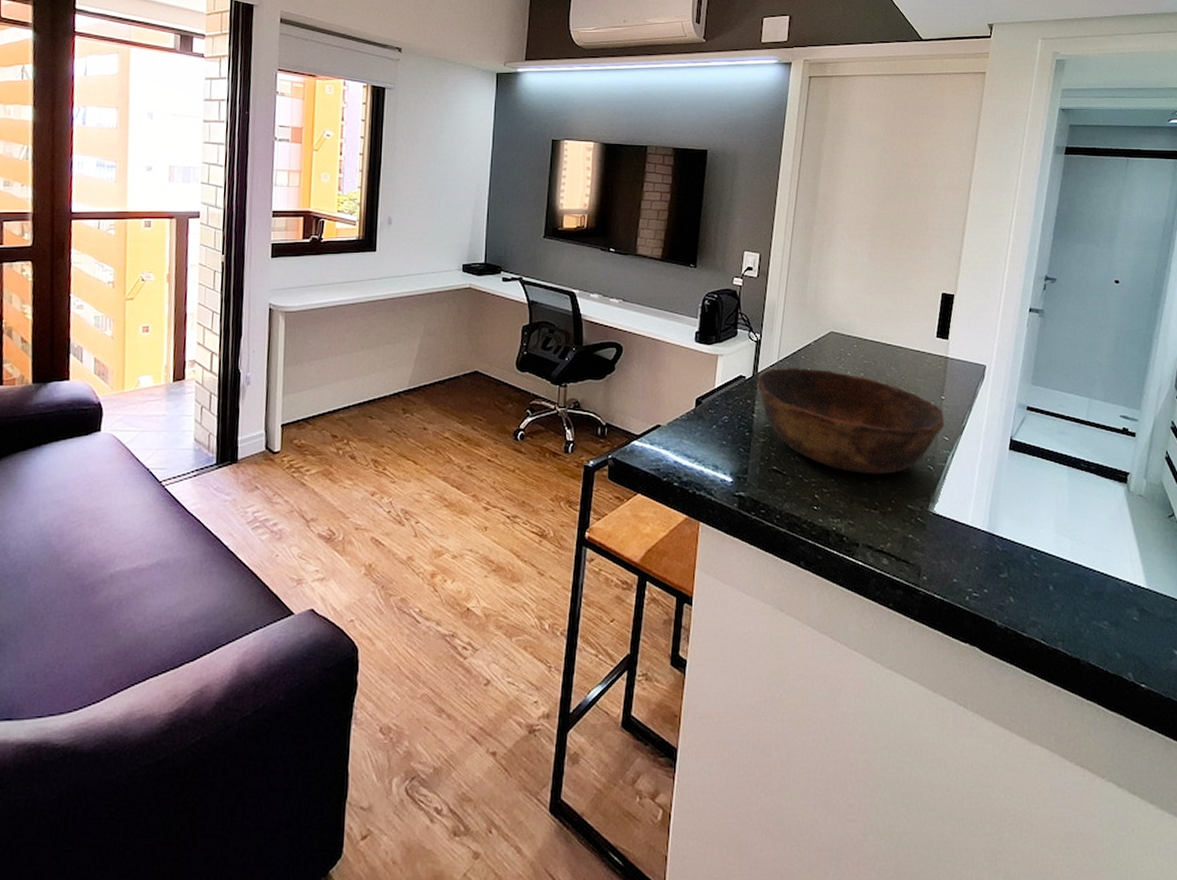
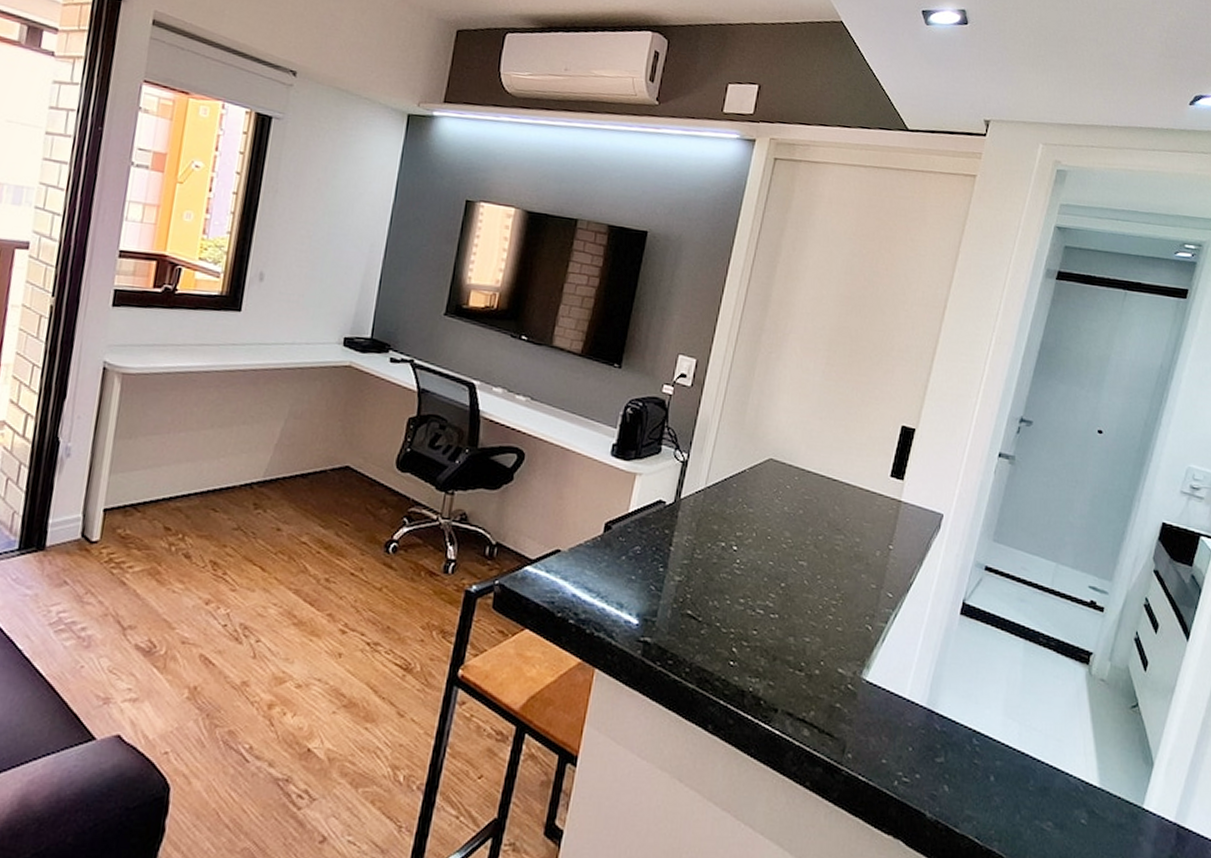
bowl: present [757,368,944,474] -> none [678,495,890,631]

